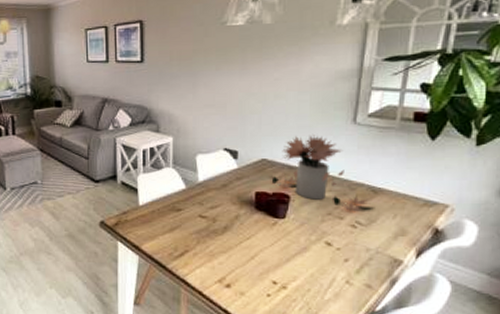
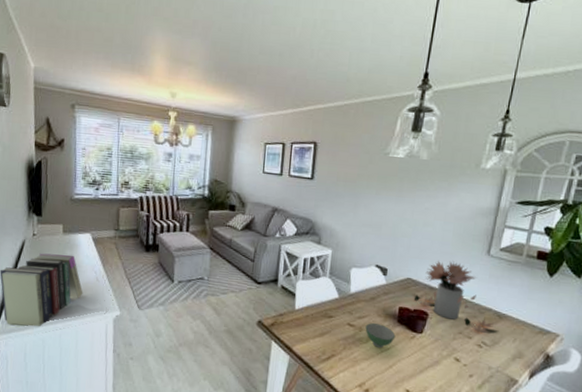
bowl: none [219,211,255,239] -> present [365,322,396,349]

